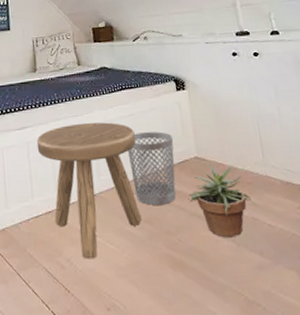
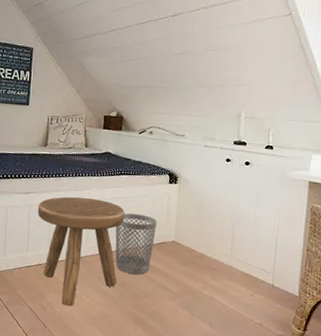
potted plant: present [189,162,257,238] -> none [160,247,216,309]

